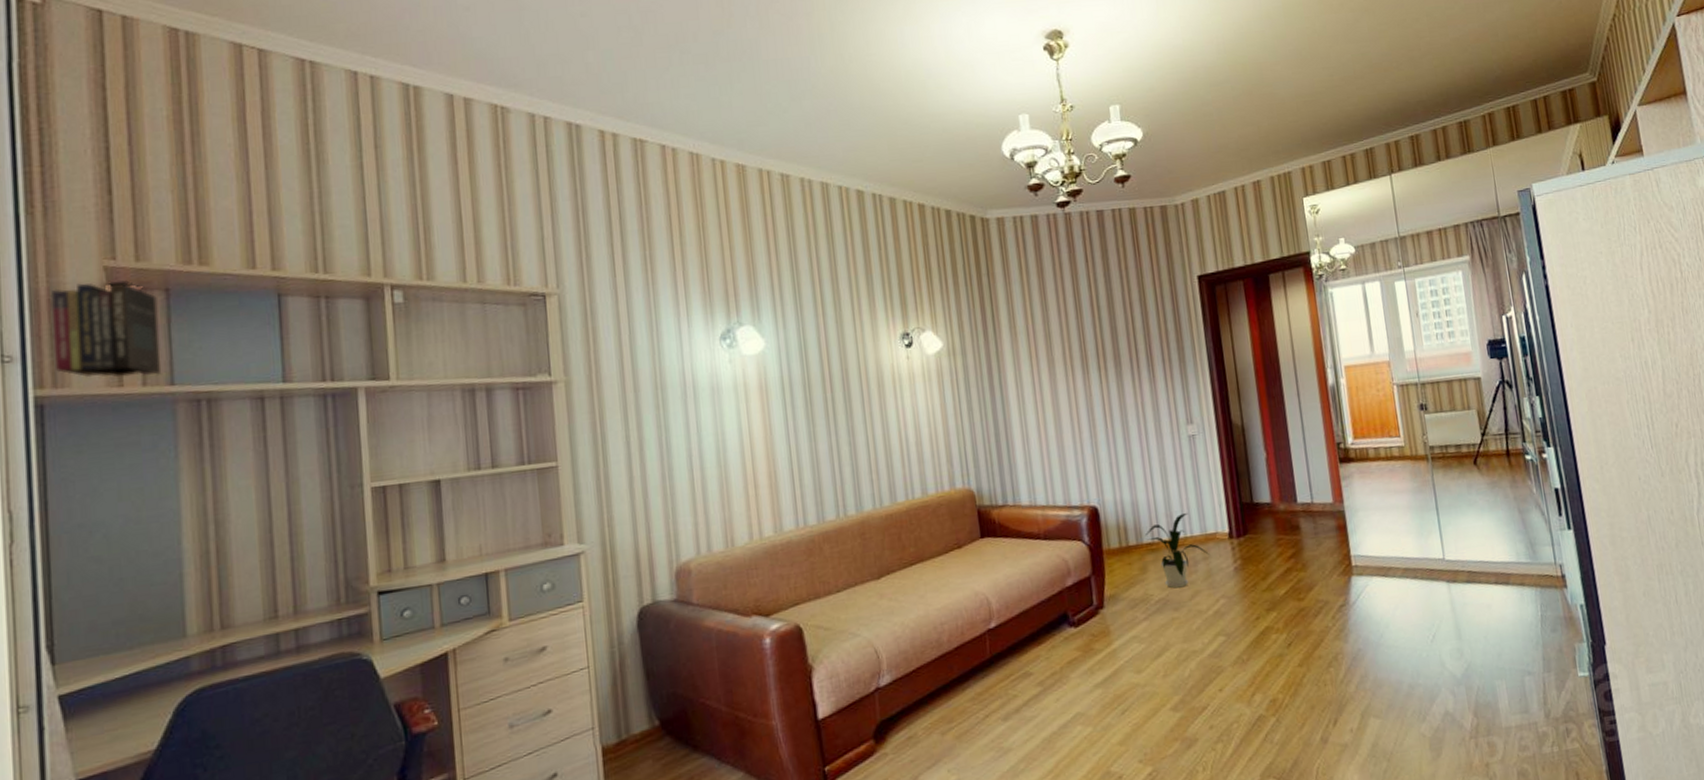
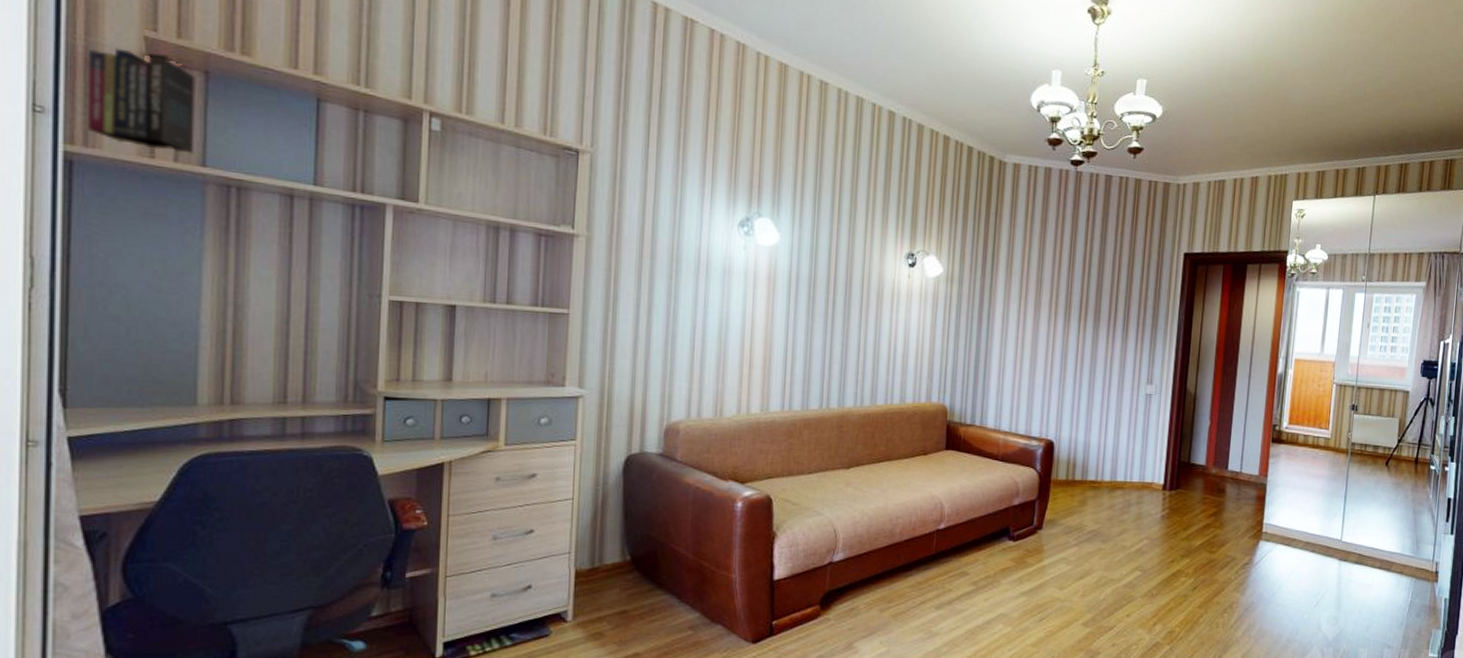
house plant: present [1145,512,1209,589] -> none [1090,460,1143,524]

